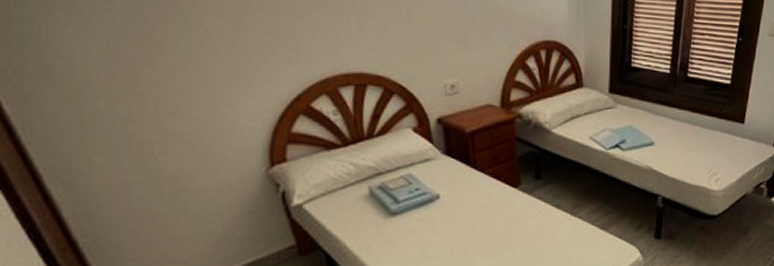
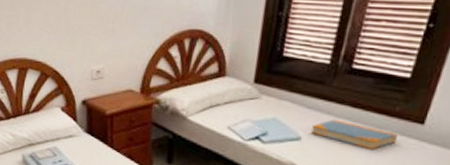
book: none [661,124,726,149] -> present [310,119,397,150]

